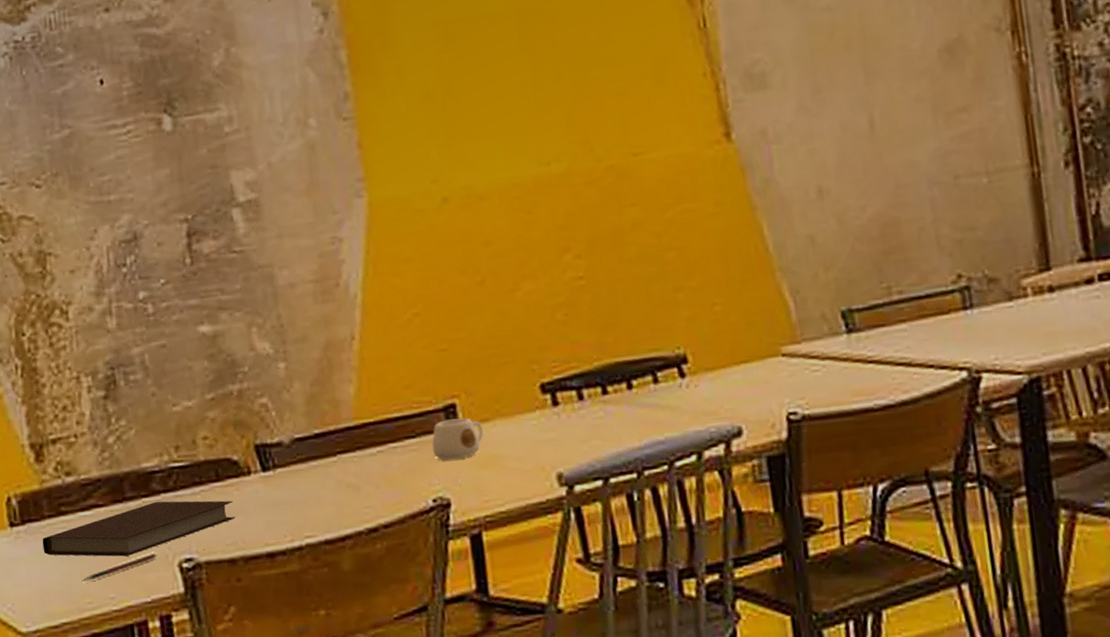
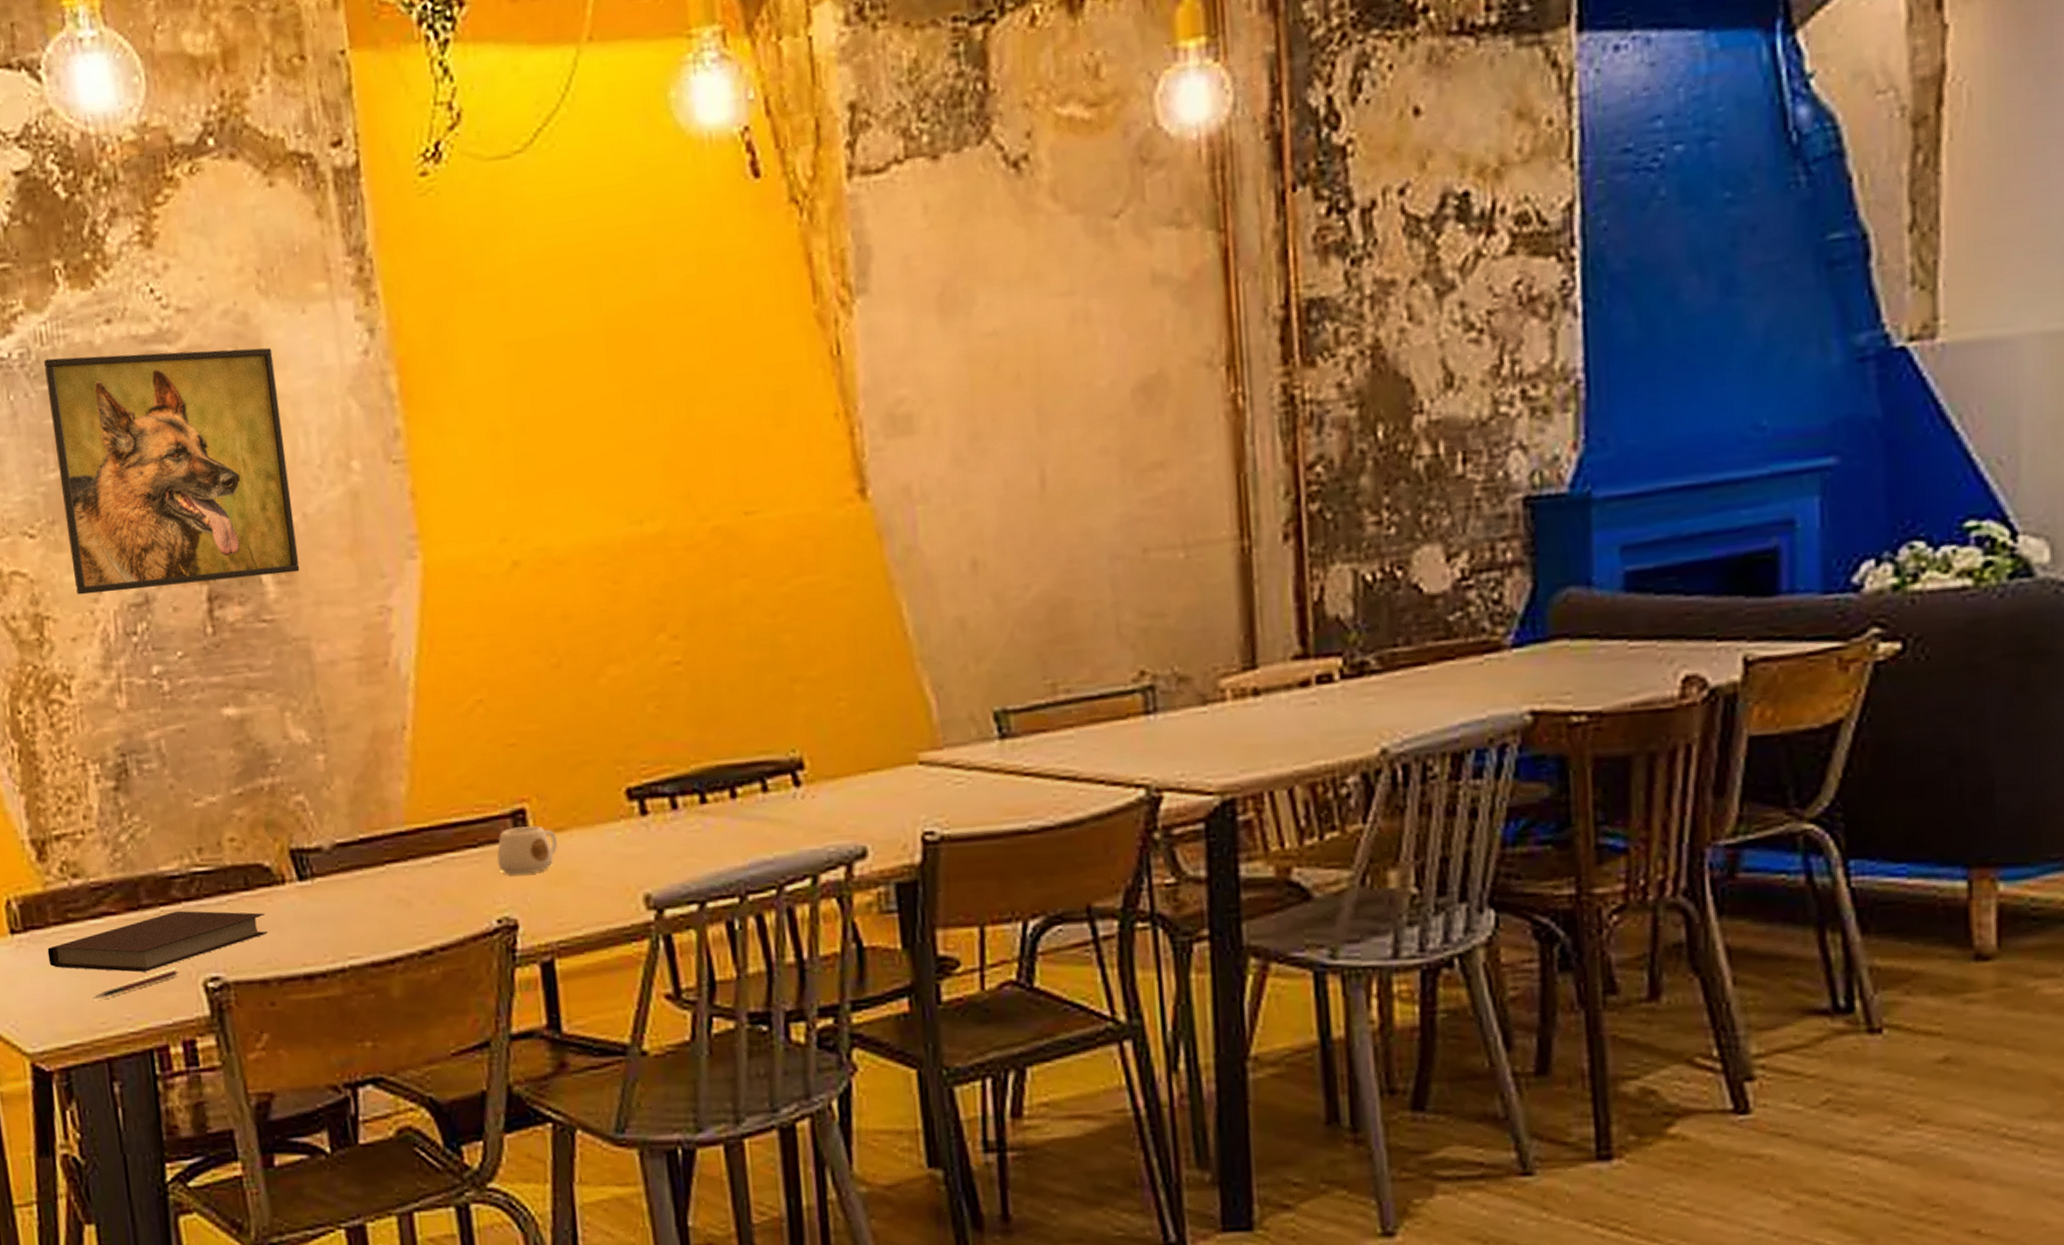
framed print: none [52,29,265,234] -> present [44,348,300,595]

